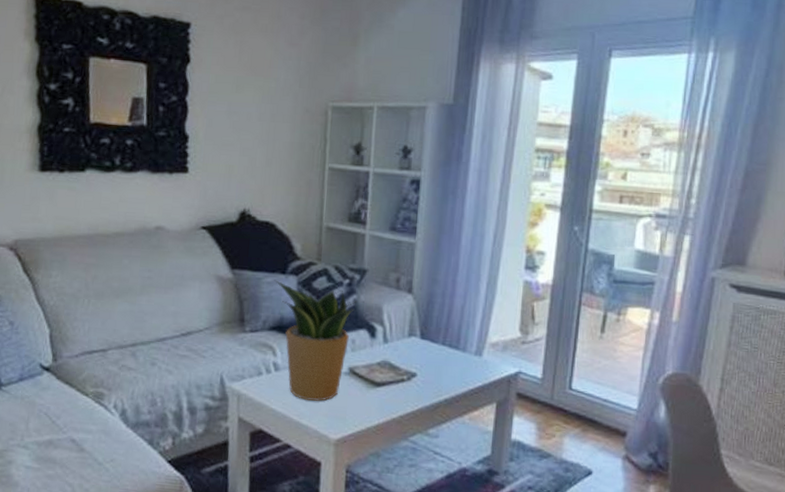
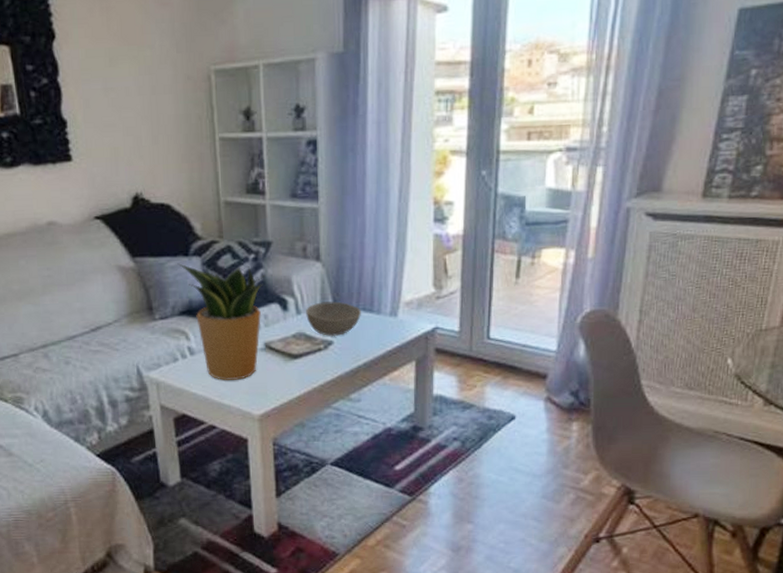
bowl: none [393,333,448,370] -> present [306,301,362,337]

